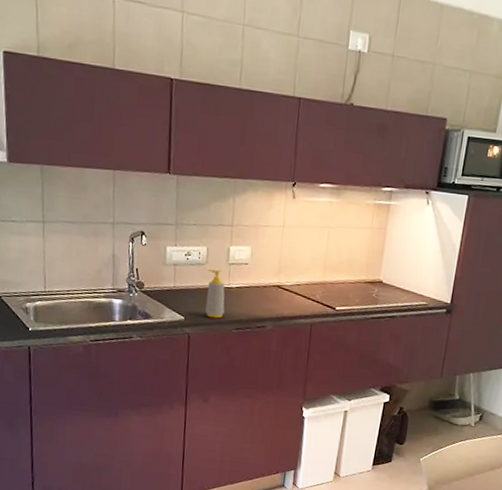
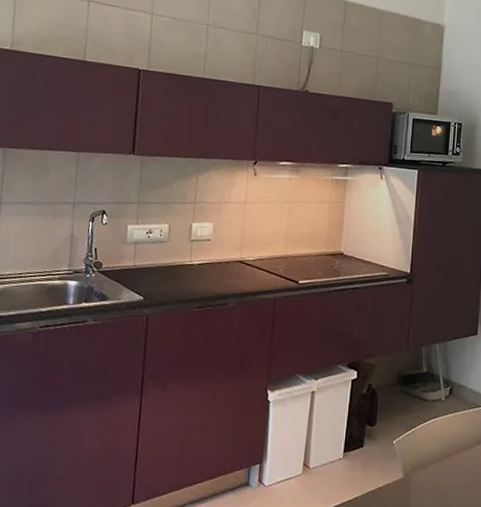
soap bottle: present [205,269,225,319] -> none [166,246,187,297]

